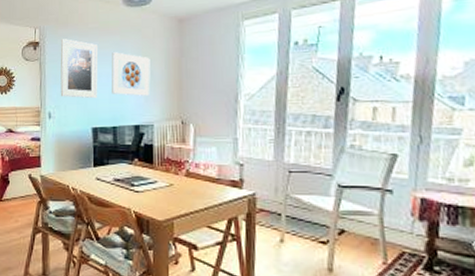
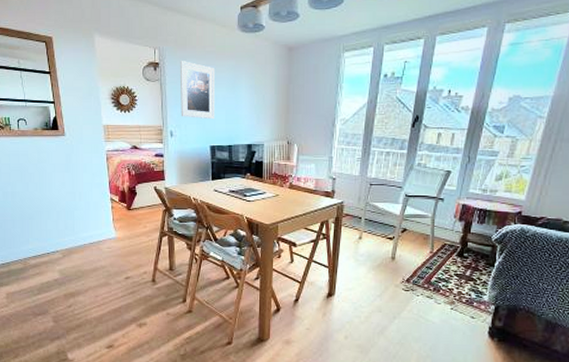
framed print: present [112,52,151,97] -> none [228,76,262,119]

